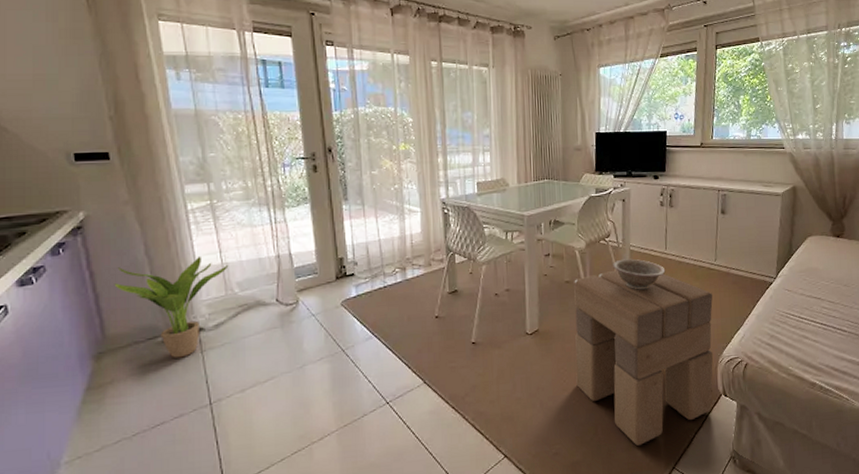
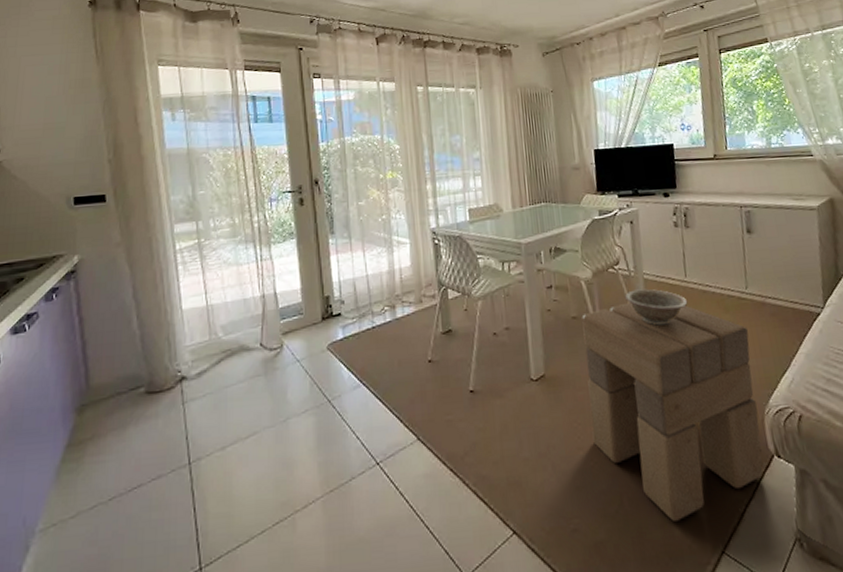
potted plant: present [114,255,229,358] -> none [101,297,214,411]

